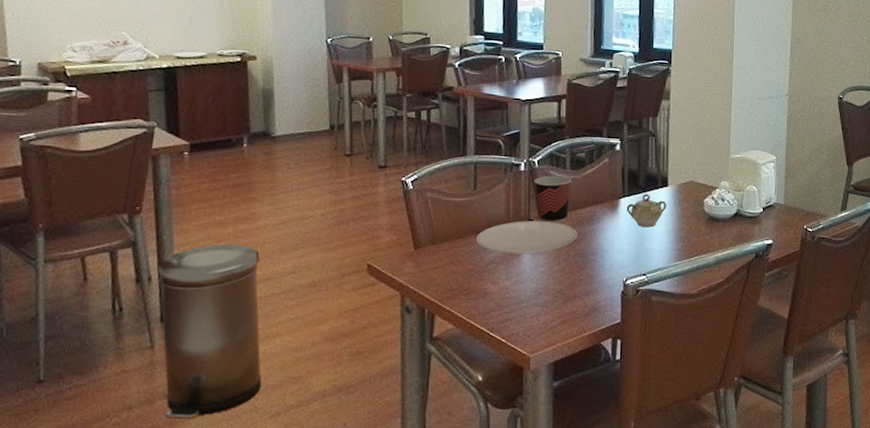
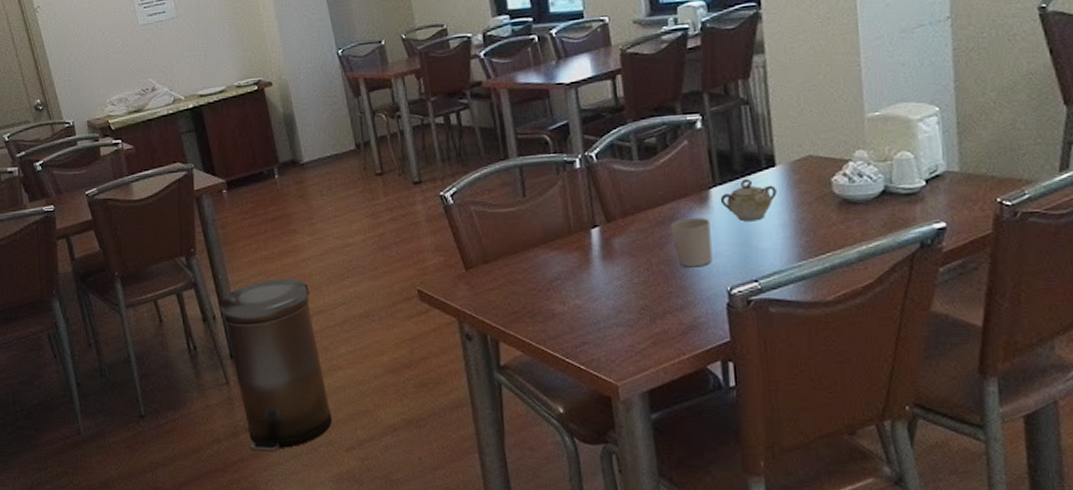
plate: present [476,221,578,255] -> none [534,225,659,268]
cup: present [534,175,572,224] -> none [594,168,643,228]
cup: none [588,221,617,261] -> present [671,218,713,268]

